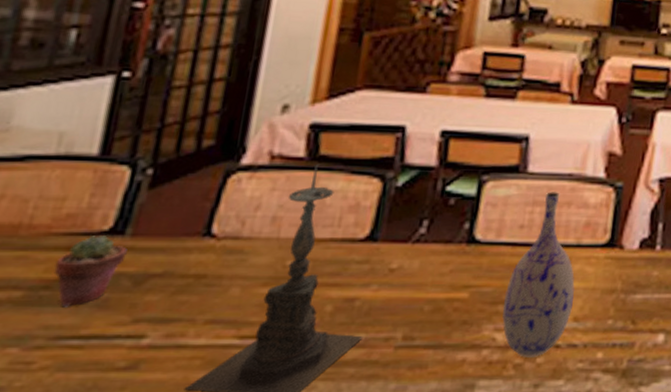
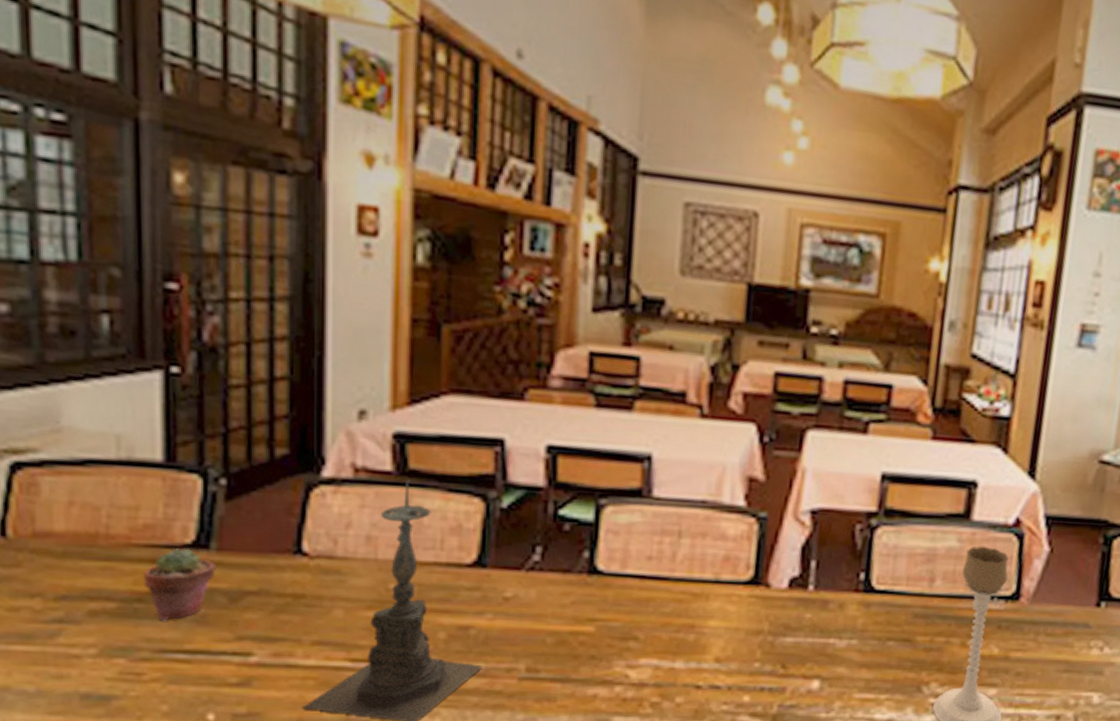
vase: present [502,190,575,357] -> none [634,519,715,697]

